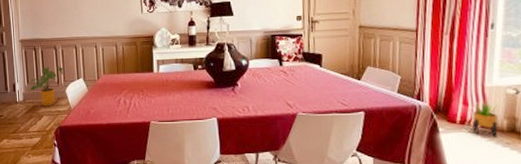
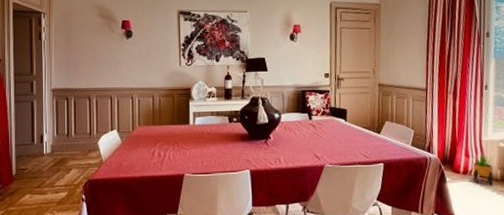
house plant: present [29,66,63,106] -> none [58,117,96,159]

